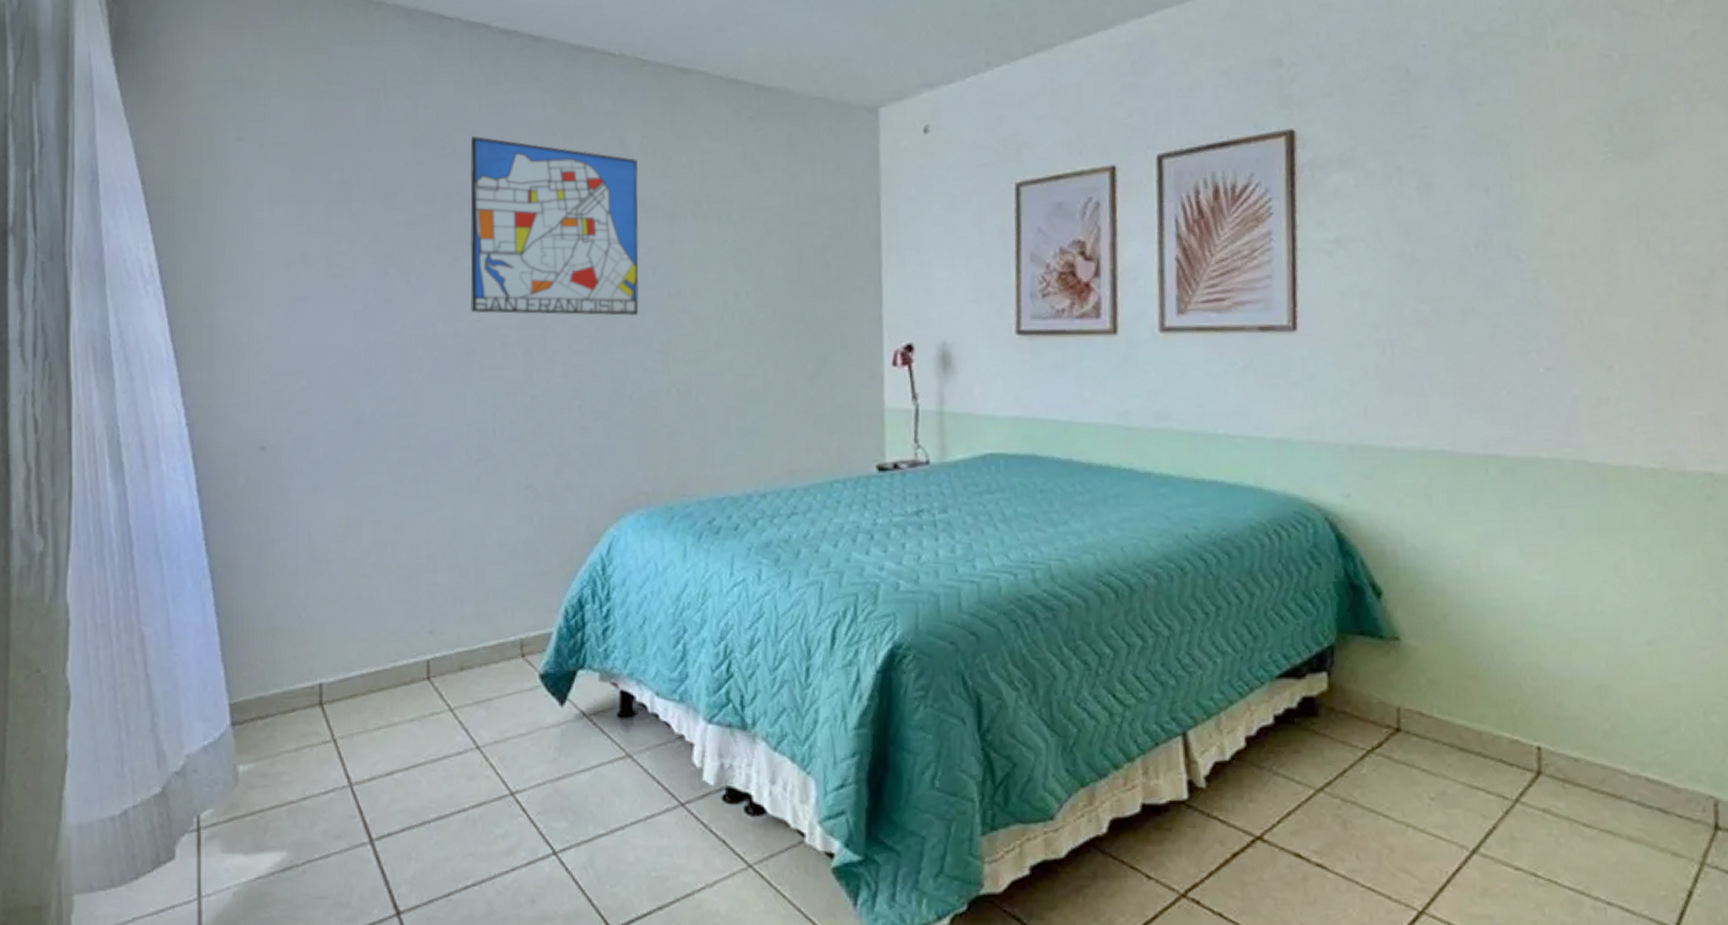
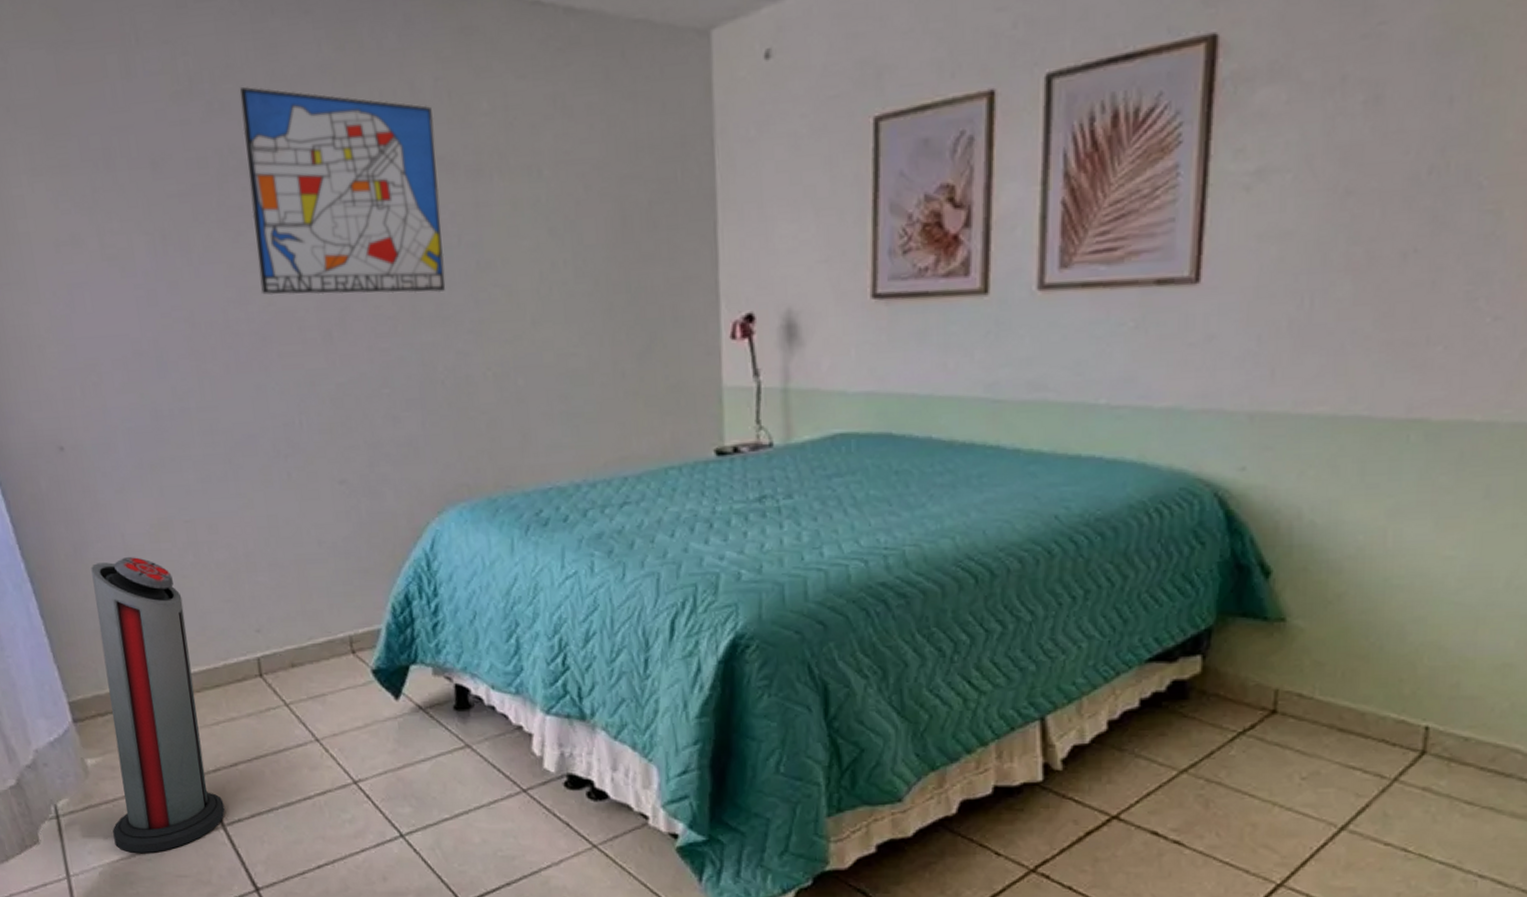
air purifier: none [255,555,375,872] -> present [91,557,225,854]

